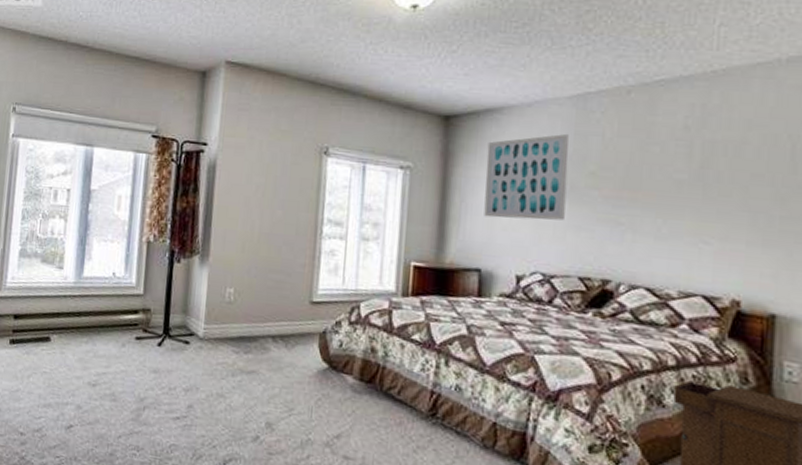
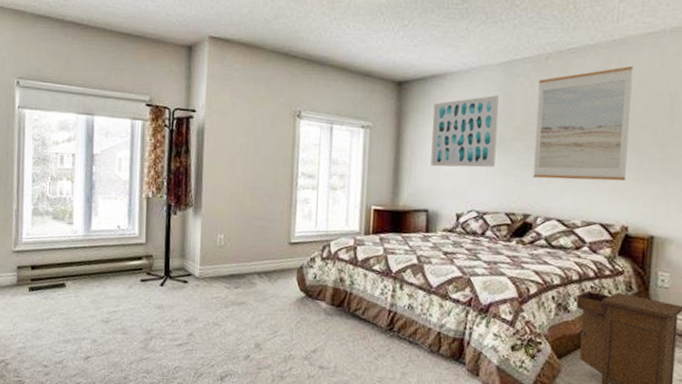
wall art: none [613,101,741,244] -> present [533,65,634,181]

